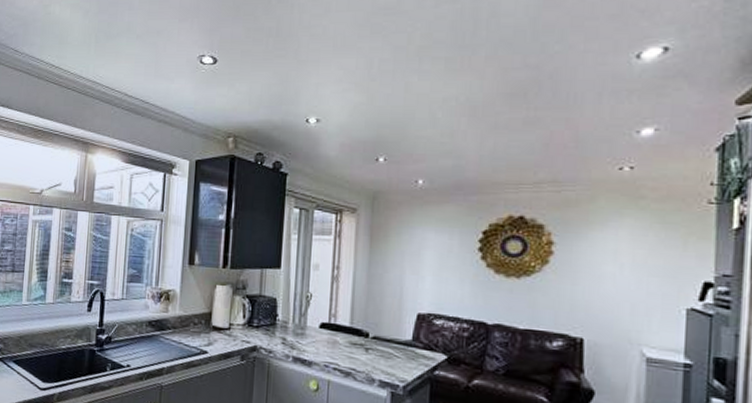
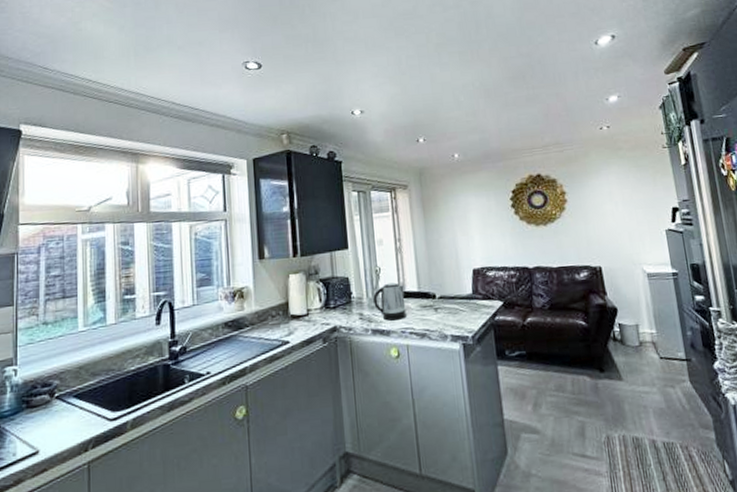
kettle: none [299,312,335,353] -> present [373,282,407,321]

